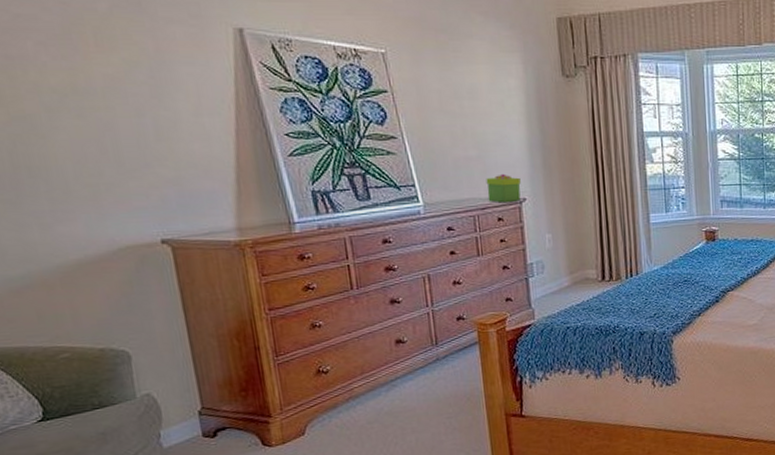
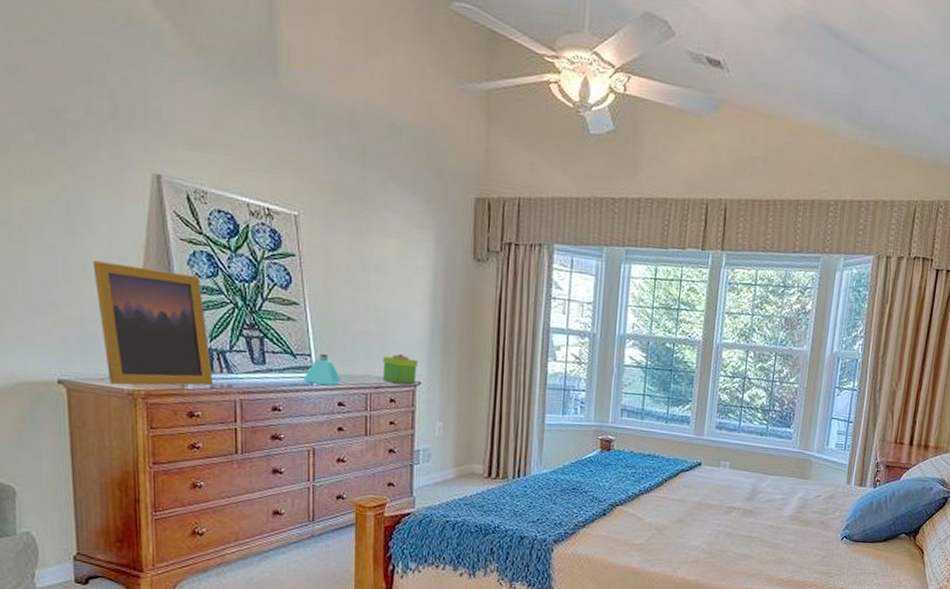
picture frame: none [183,119,321,238] -> present [93,261,214,386]
perfume bottle: none [410,183,448,213] -> present [304,354,341,385]

